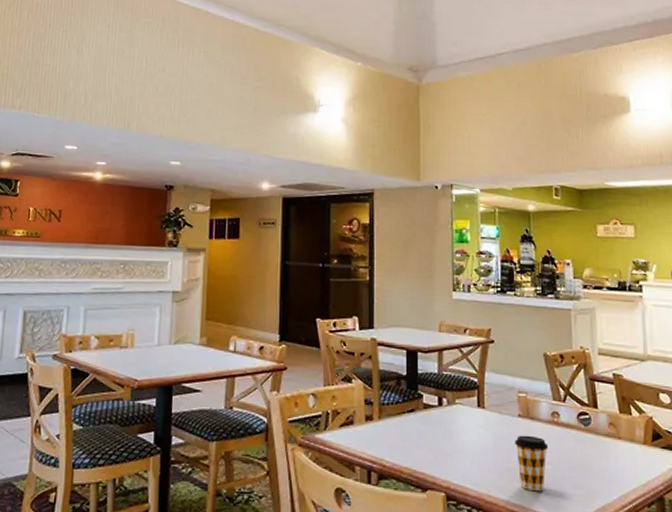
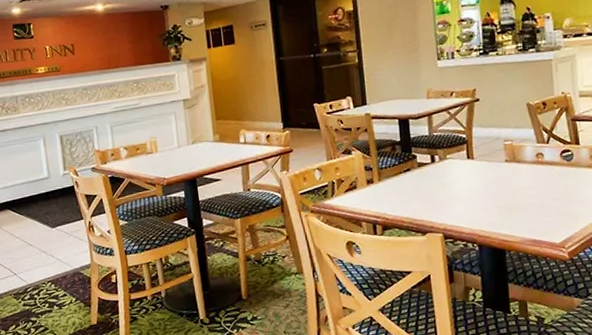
coffee cup: present [515,435,549,492] -> none [503,176,535,222]

